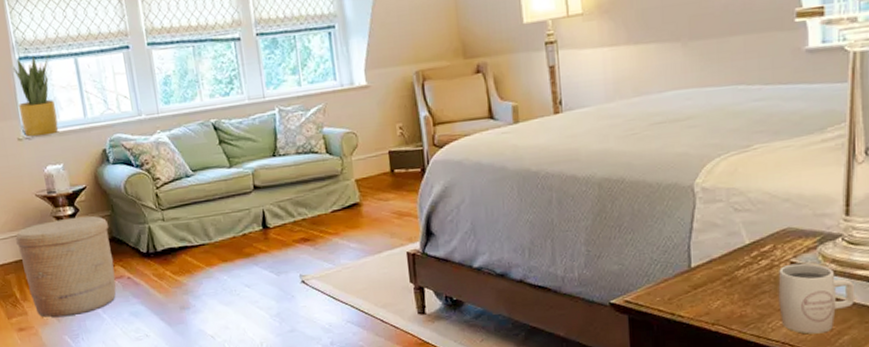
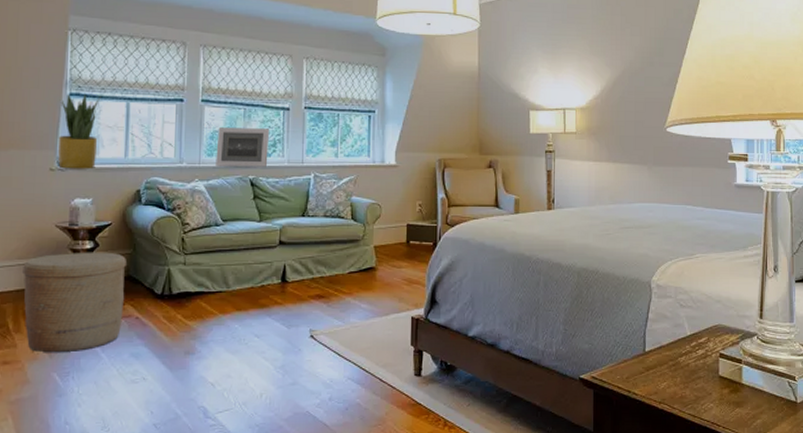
picture frame: none [170,64,228,114] -> present [216,127,269,167]
mug: present [778,263,856,334] -> none [710,355,766,417]

